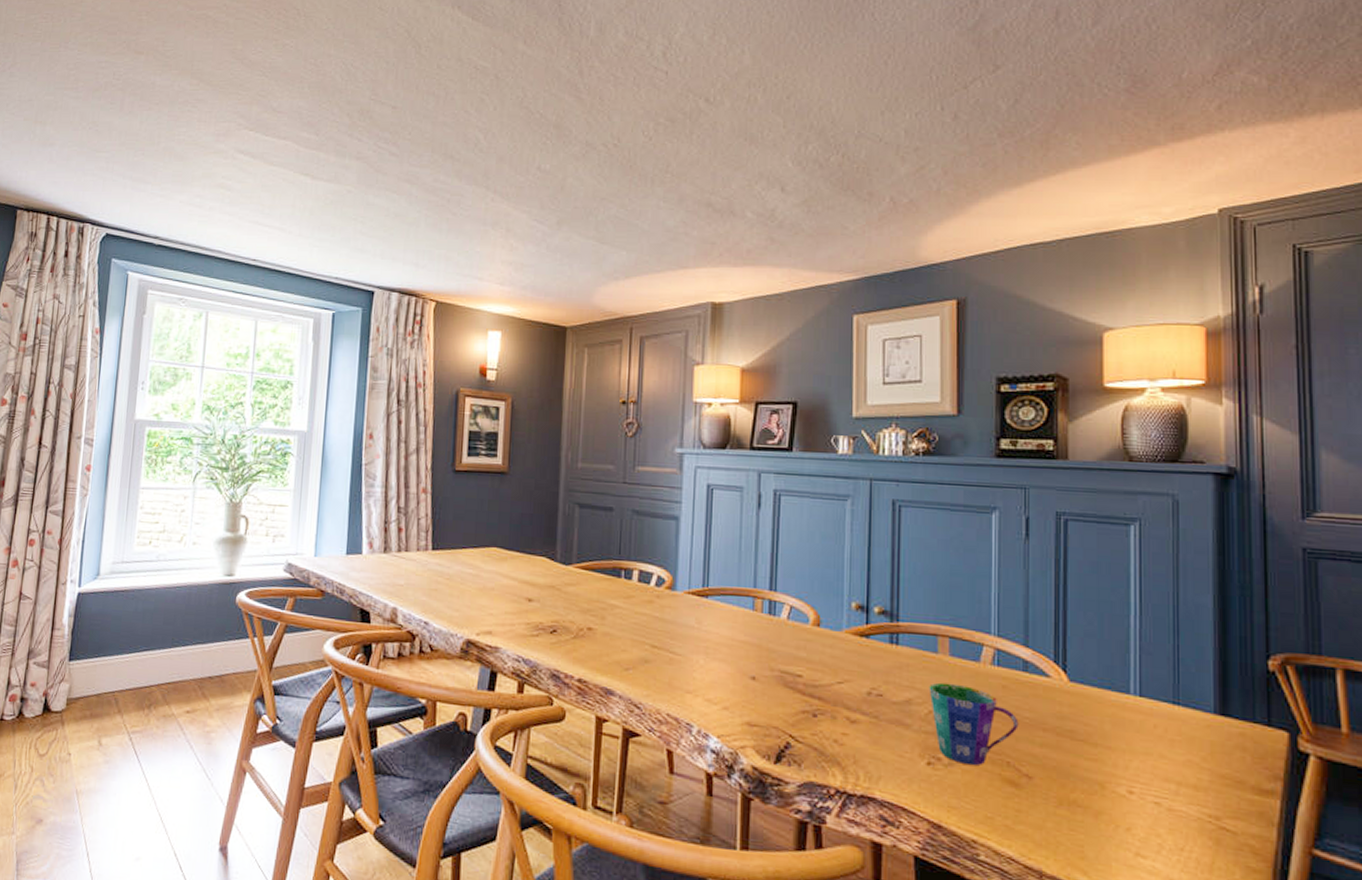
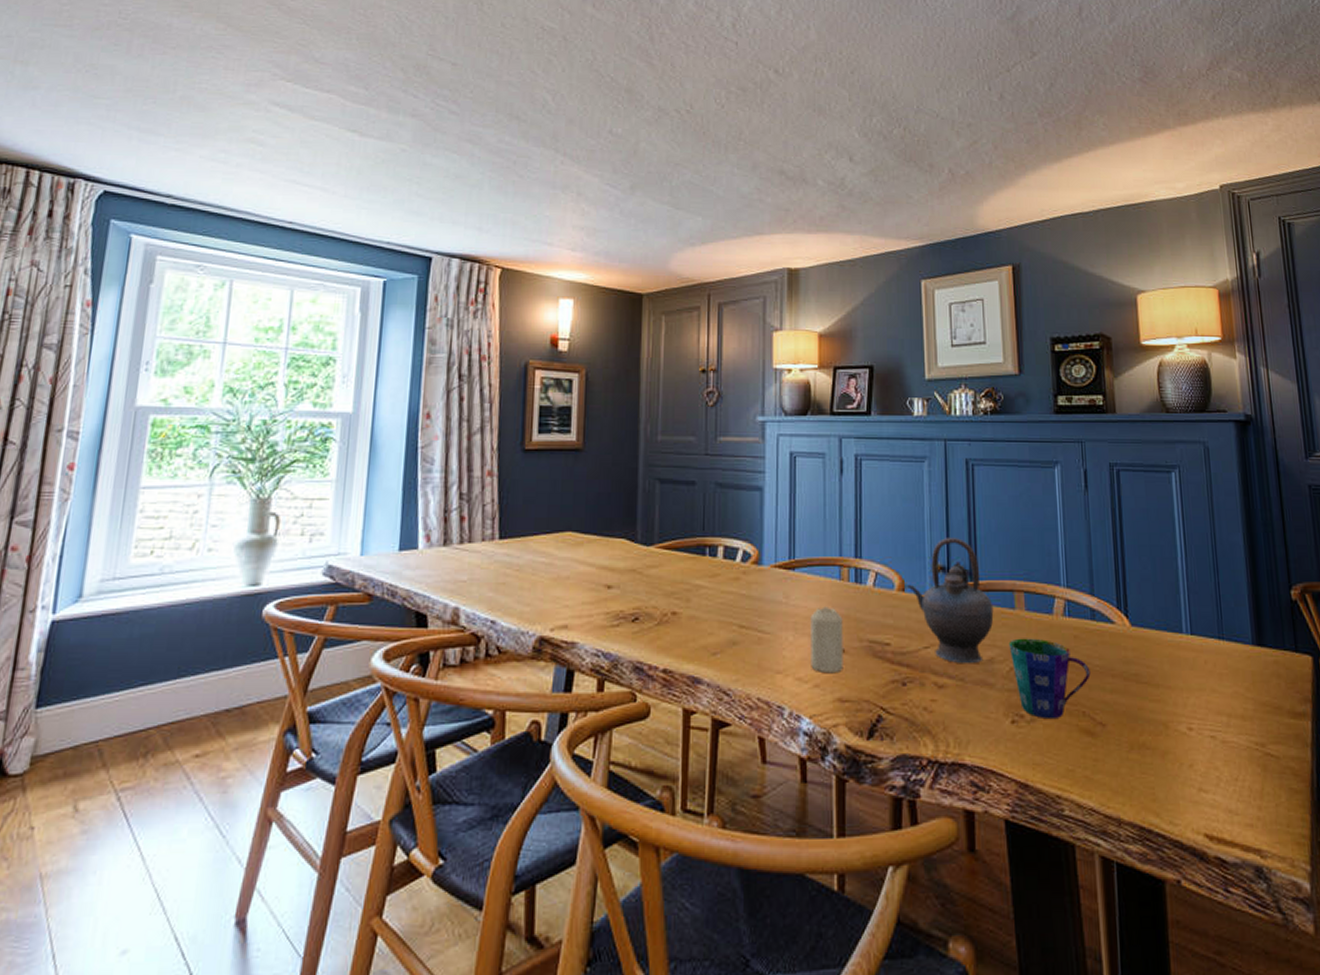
candle: none [720,634,755,699] -> present [810,606,843,674]
teapot: none [821,577,914,703] -> present [906,538,994,663]

